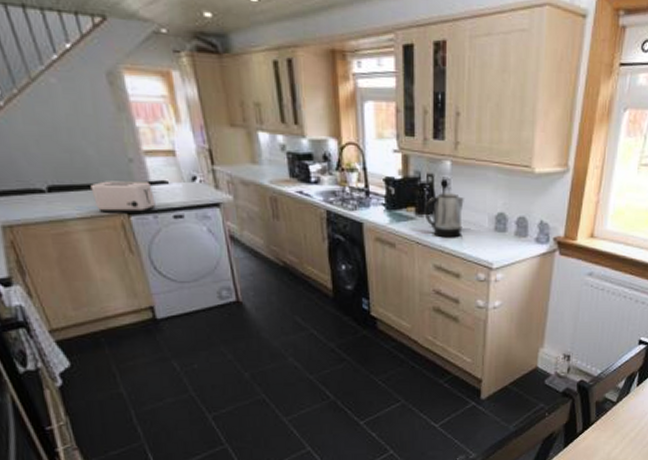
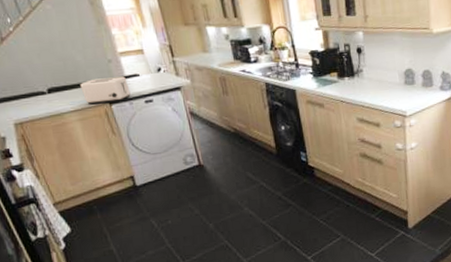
kettle: present [424,193,464,238] -> none [344,57,378,95]

